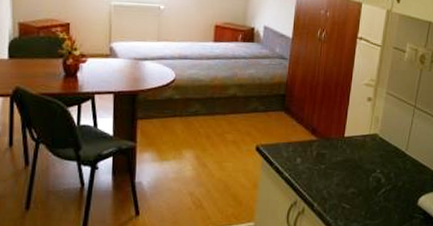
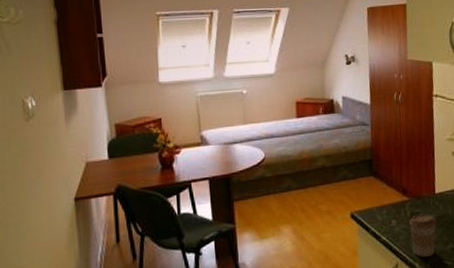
coffee cup: none [313,155,342,197] -> present [409,213,437,257]

